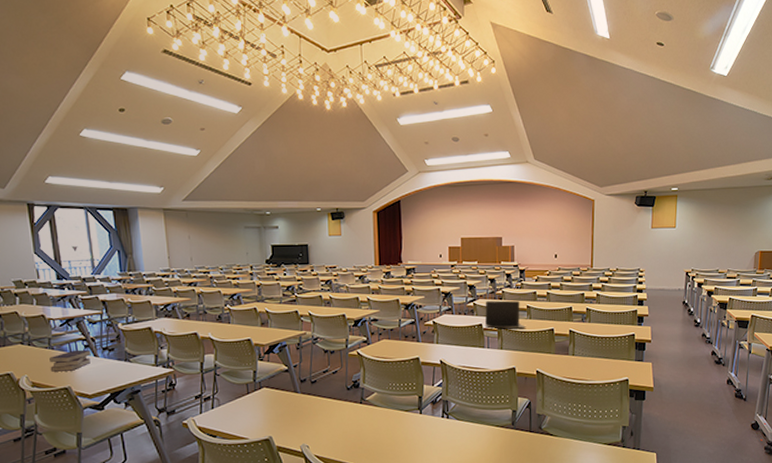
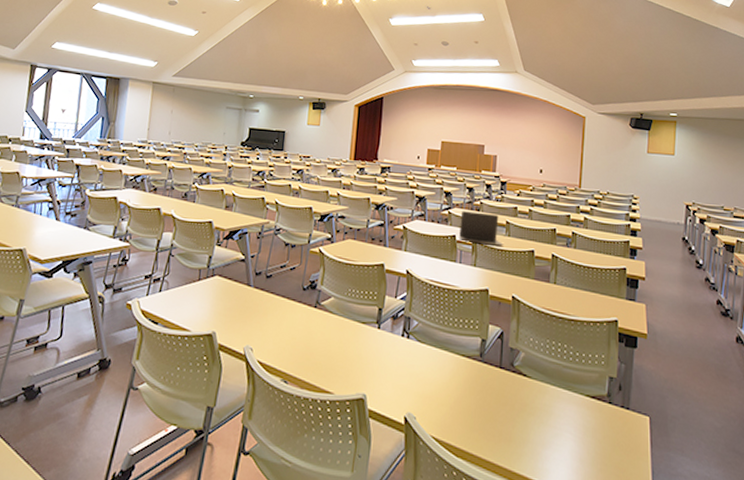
book: present [49,349,91,372] -> none [11,211,54,232]

